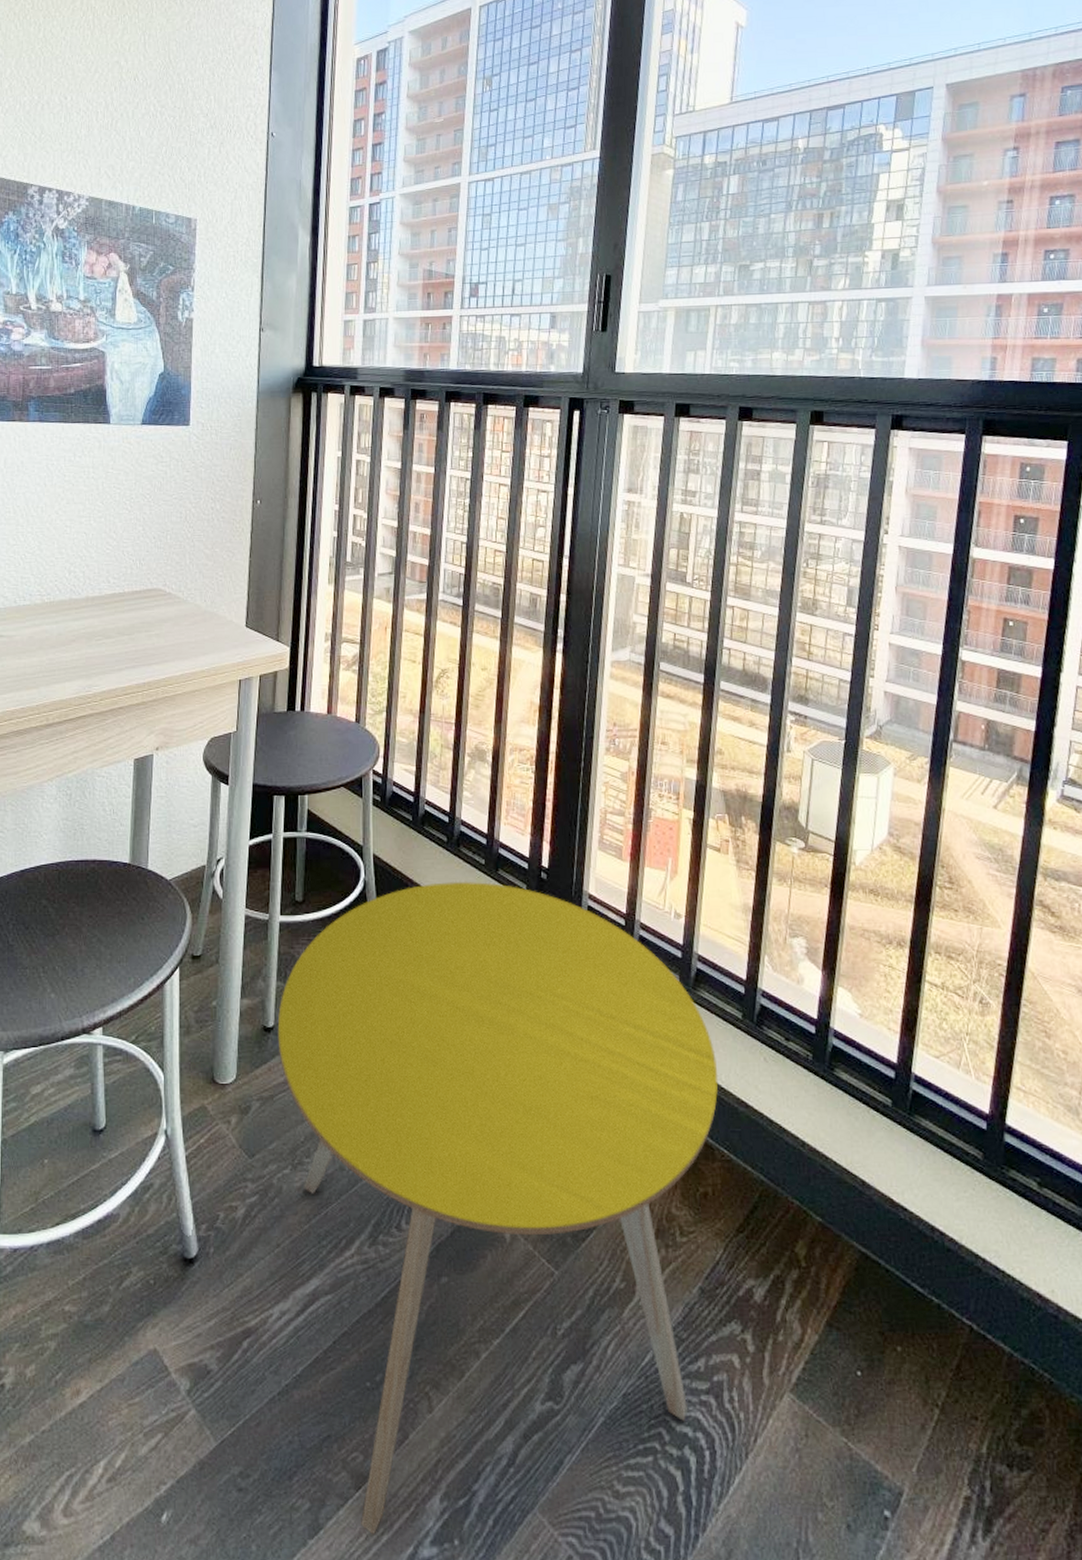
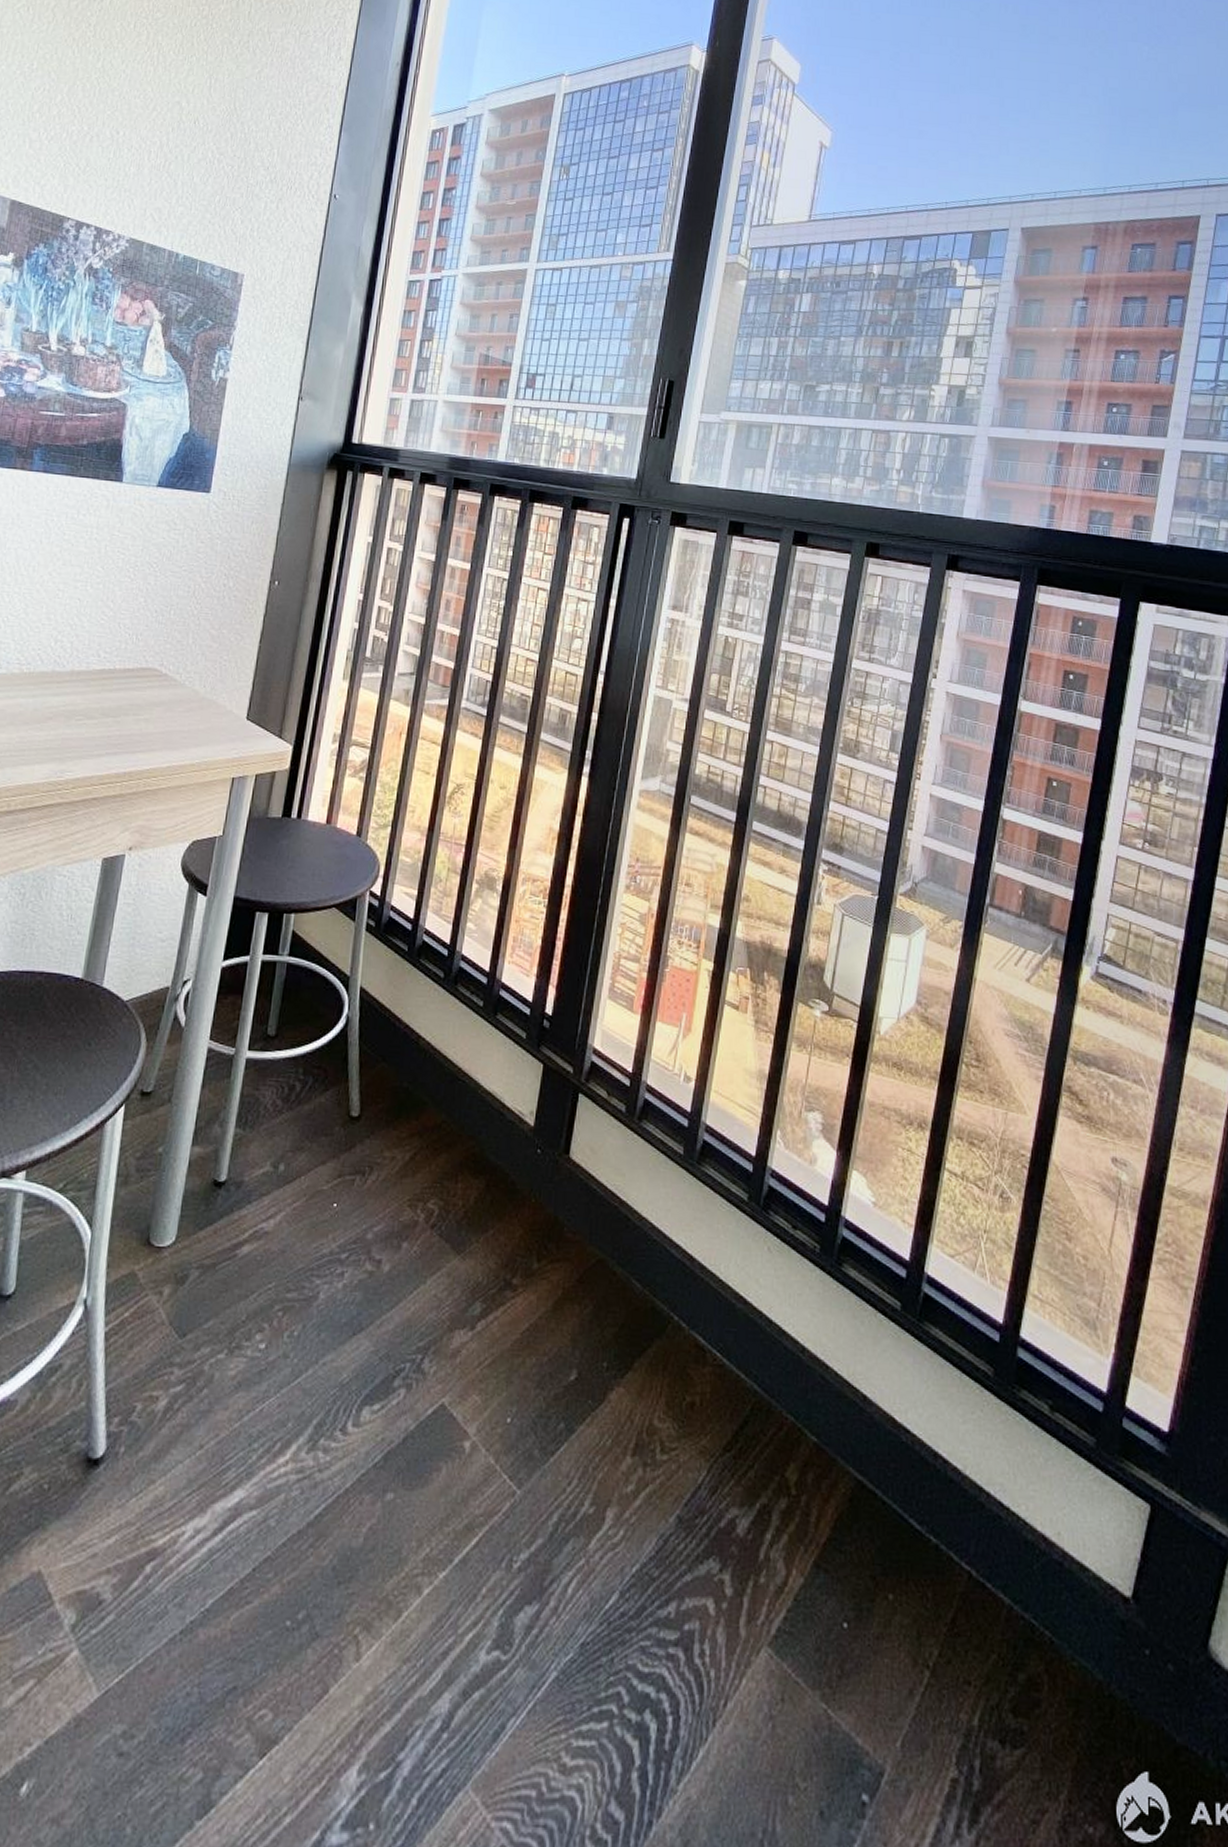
side table: present [277,881,718,1535] -> none [228,1023,717,1816]

